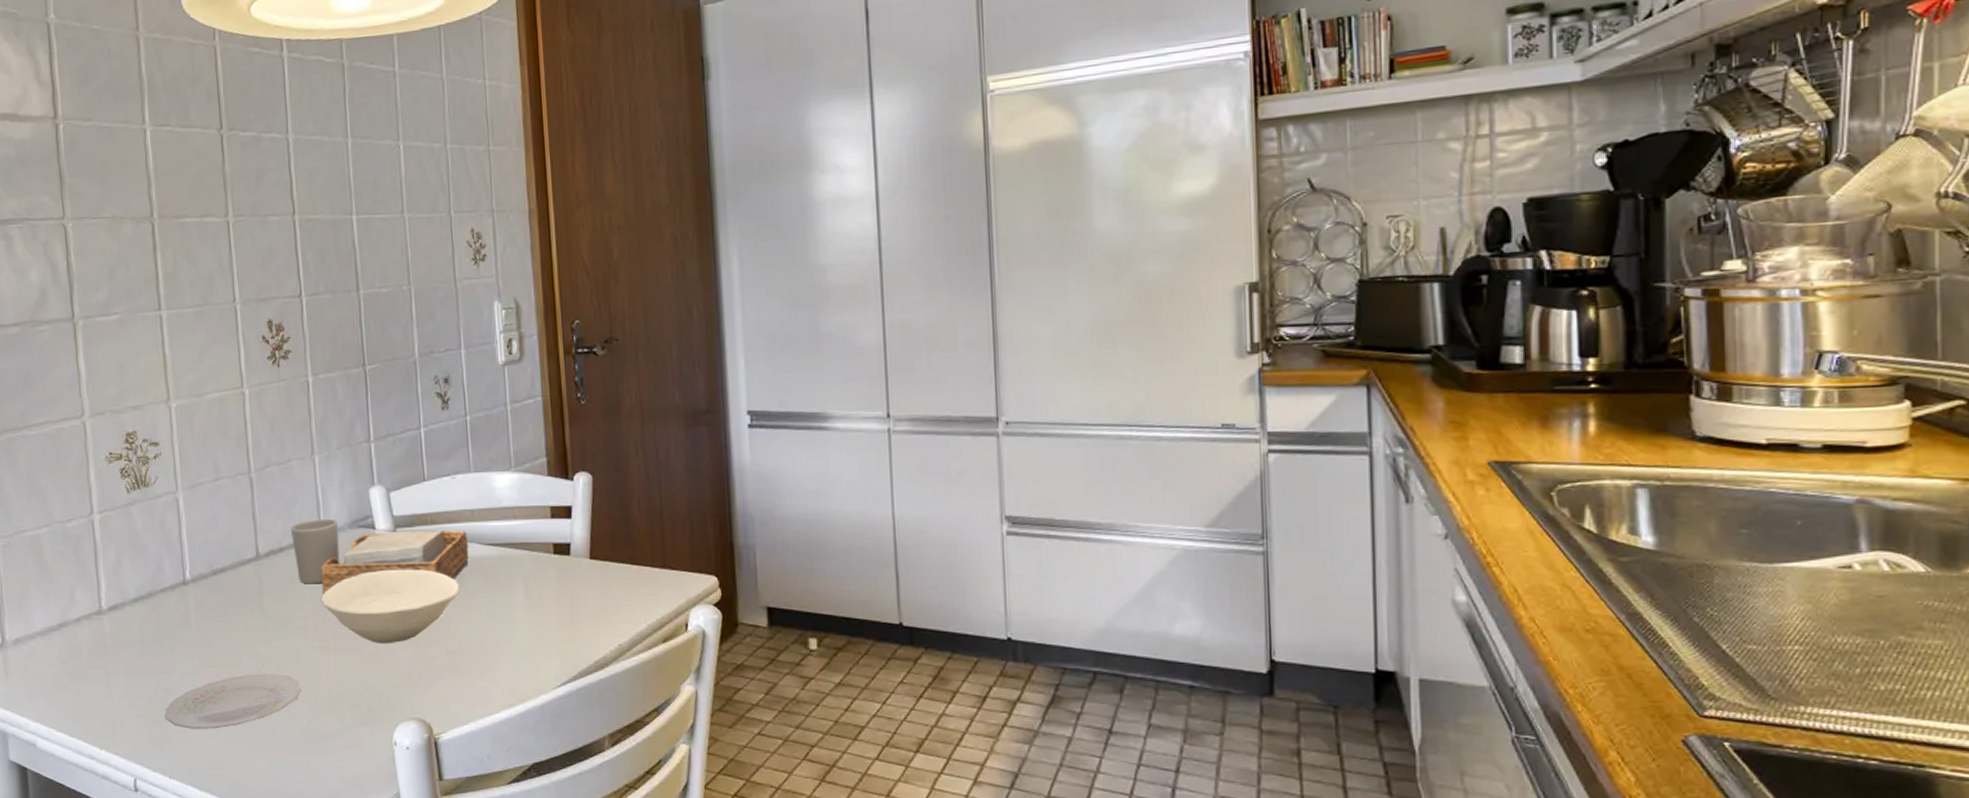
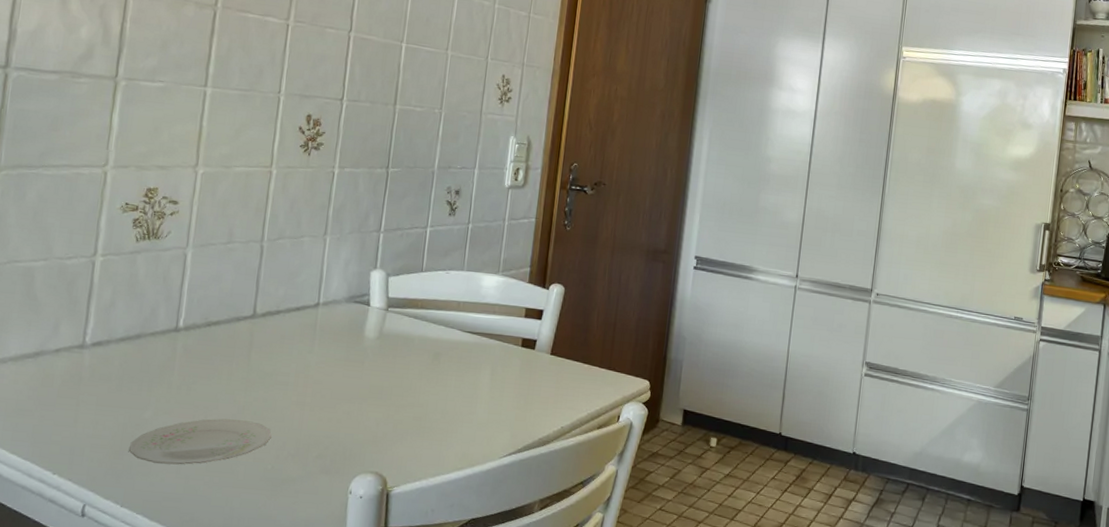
mug: present [290,518,340,584] -> none [289,290,336,346]
napkin holder: present [320,530,469,594] -> none [309,309,451,357]
bowl: present [320,569,460,644] -> none [306,341,436,406]

